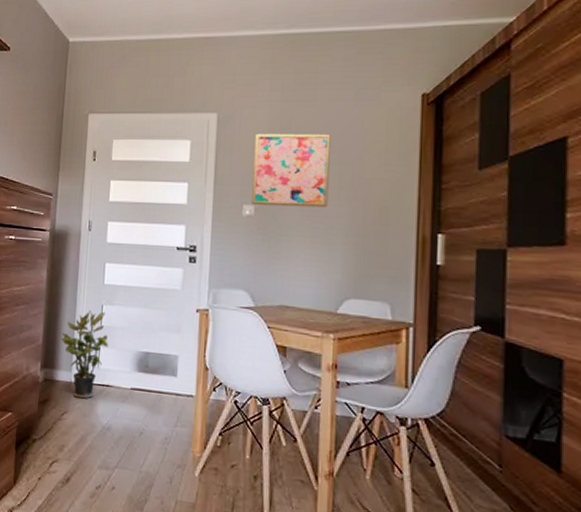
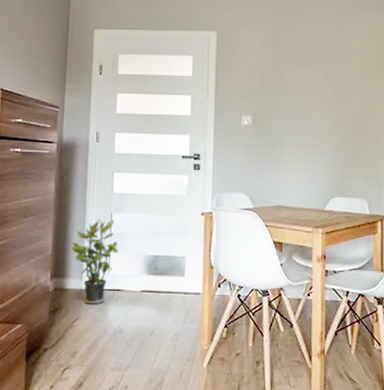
wall art: present [252,133,331,208] -> none [249,51,316,118]

